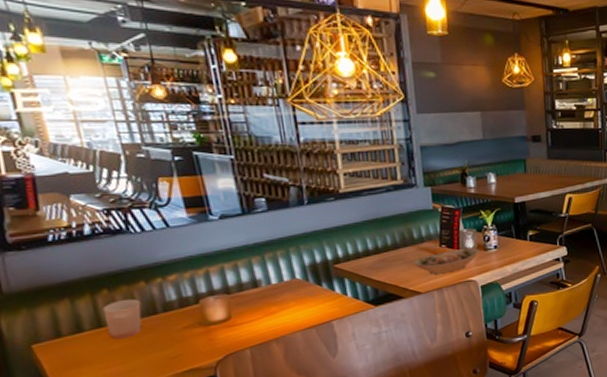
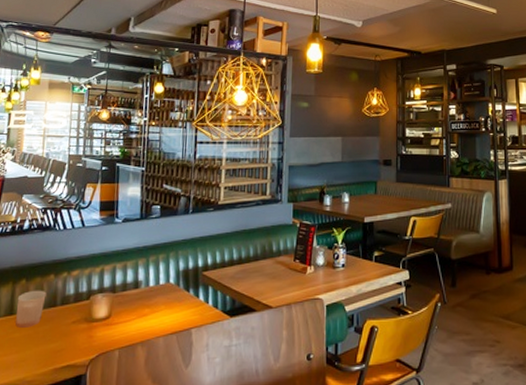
salad: present [412,247,479,274] -> none [268,264,328,289]

